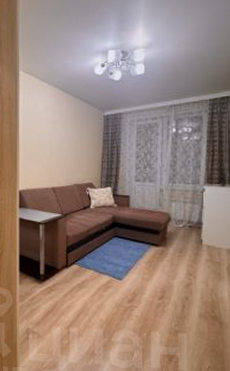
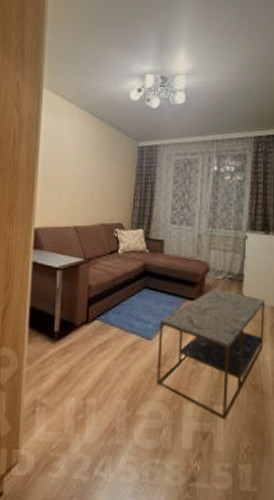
coffee table: none [127,235,223,345] -> present [156,288,266,420]

